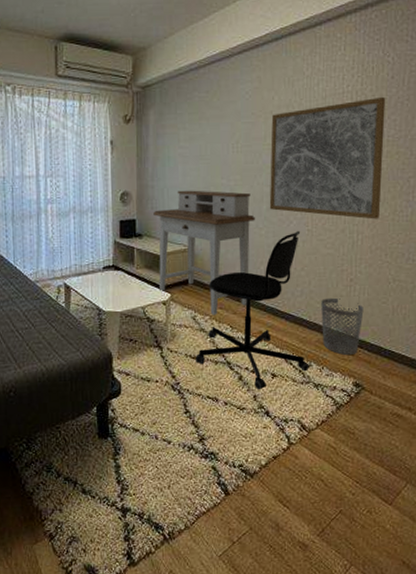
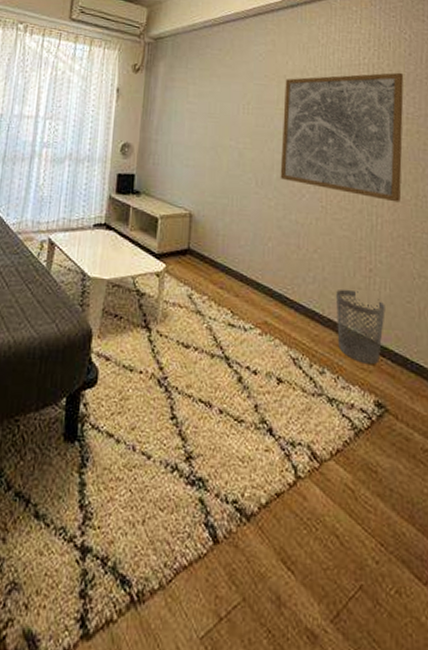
desk: present [153,190,255,315] -> none [154,148,264,296]
office chair: present [196,230,309,390] -> none [188,205,322,399]

